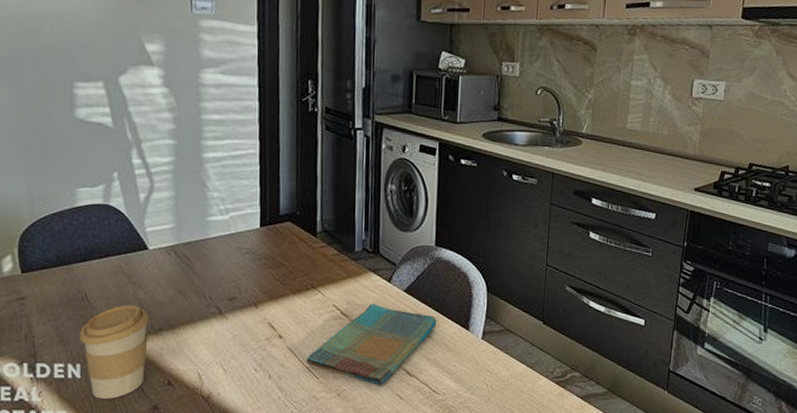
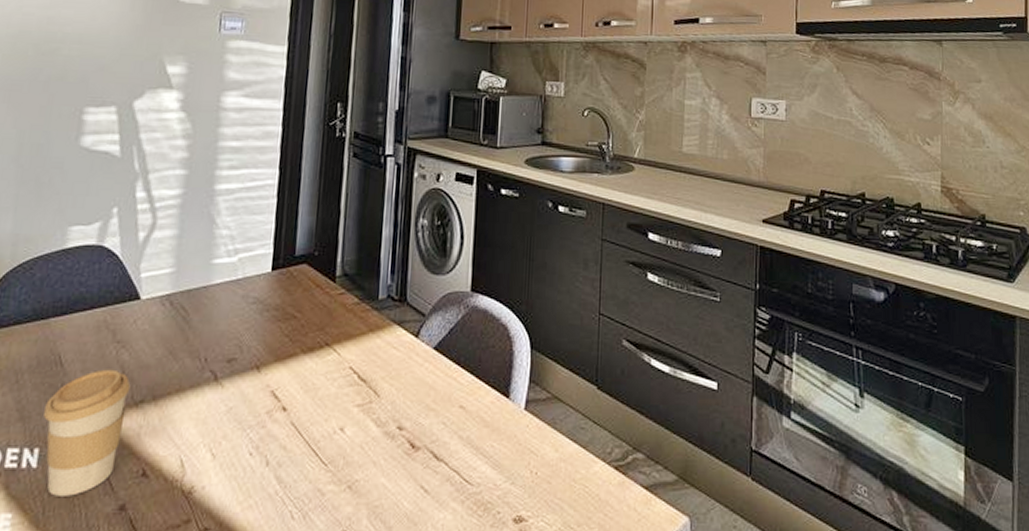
dish towel: present [307,304,437,385] -> none [313,365,472,474]

